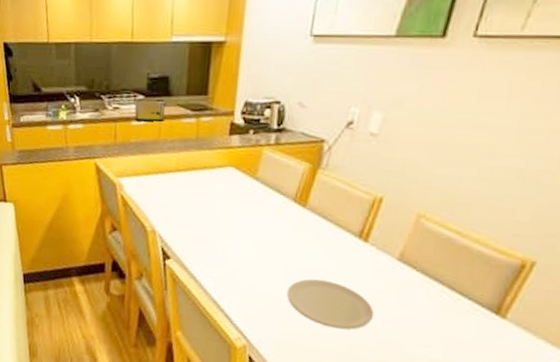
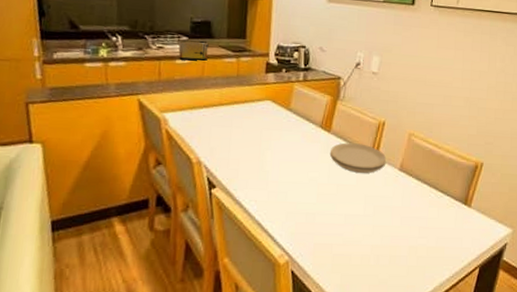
plate: present [286,278,375,330] -> none [320,192,387,233]
plate: none [303,220,381,261] -> present [329,142,387,173]

